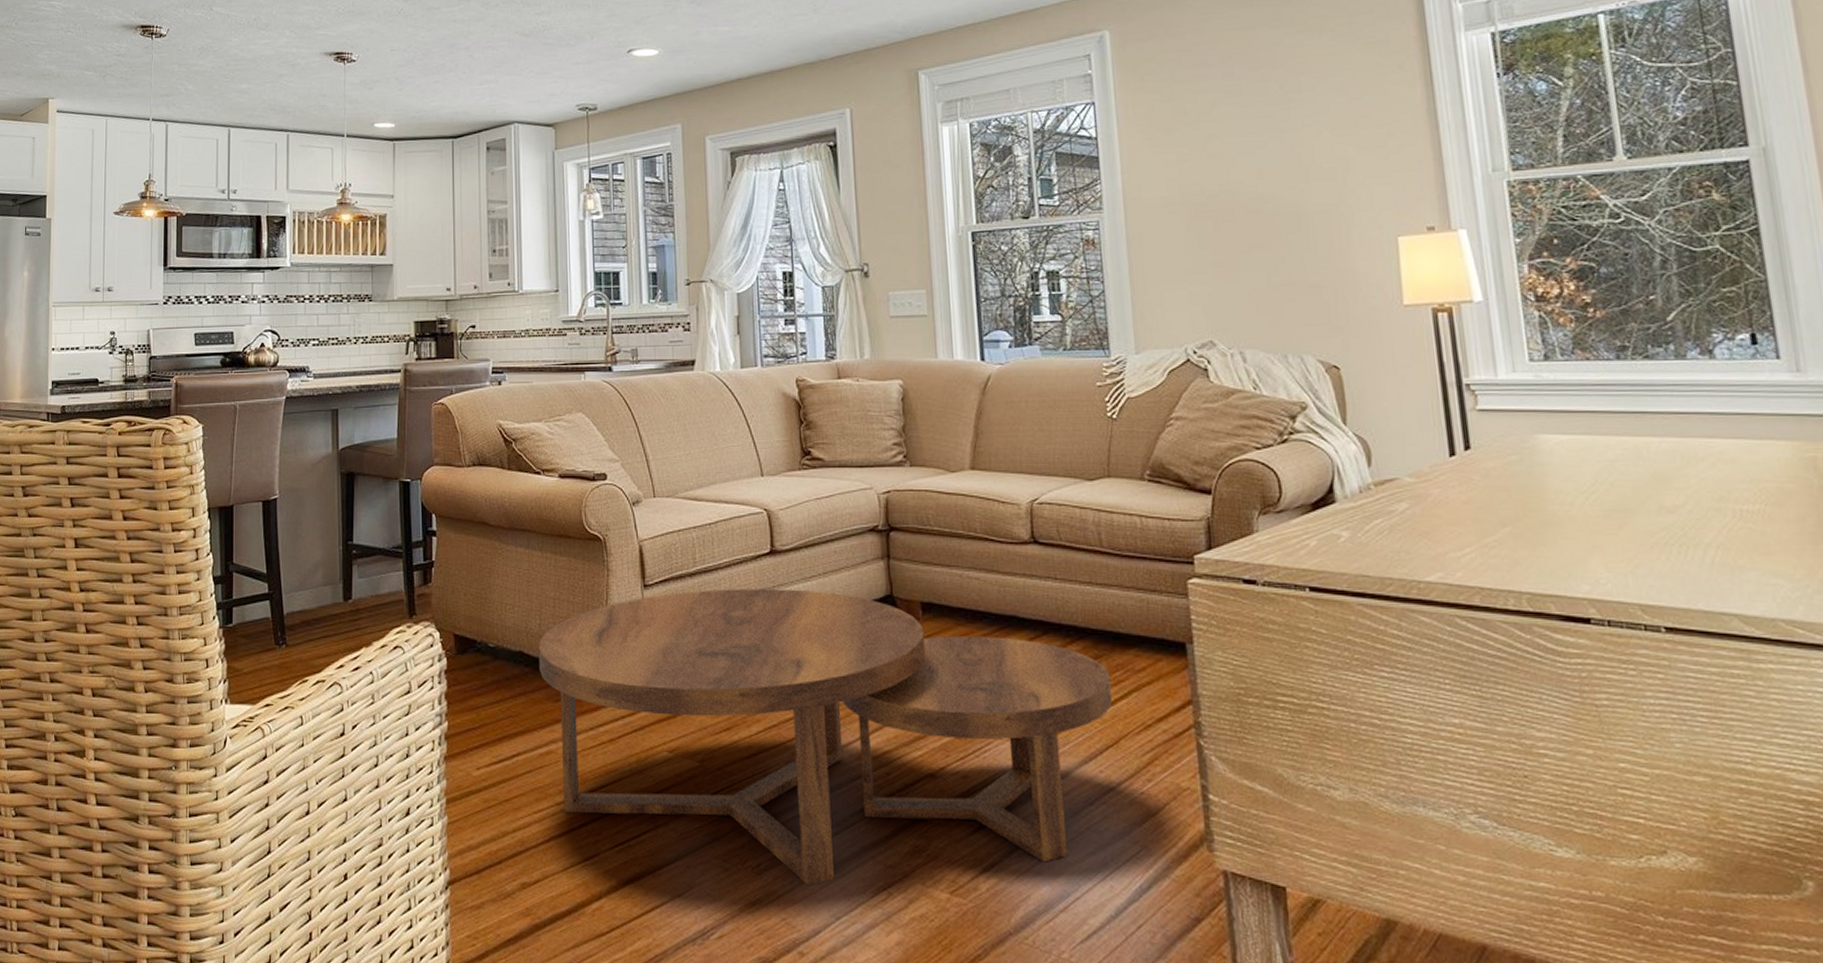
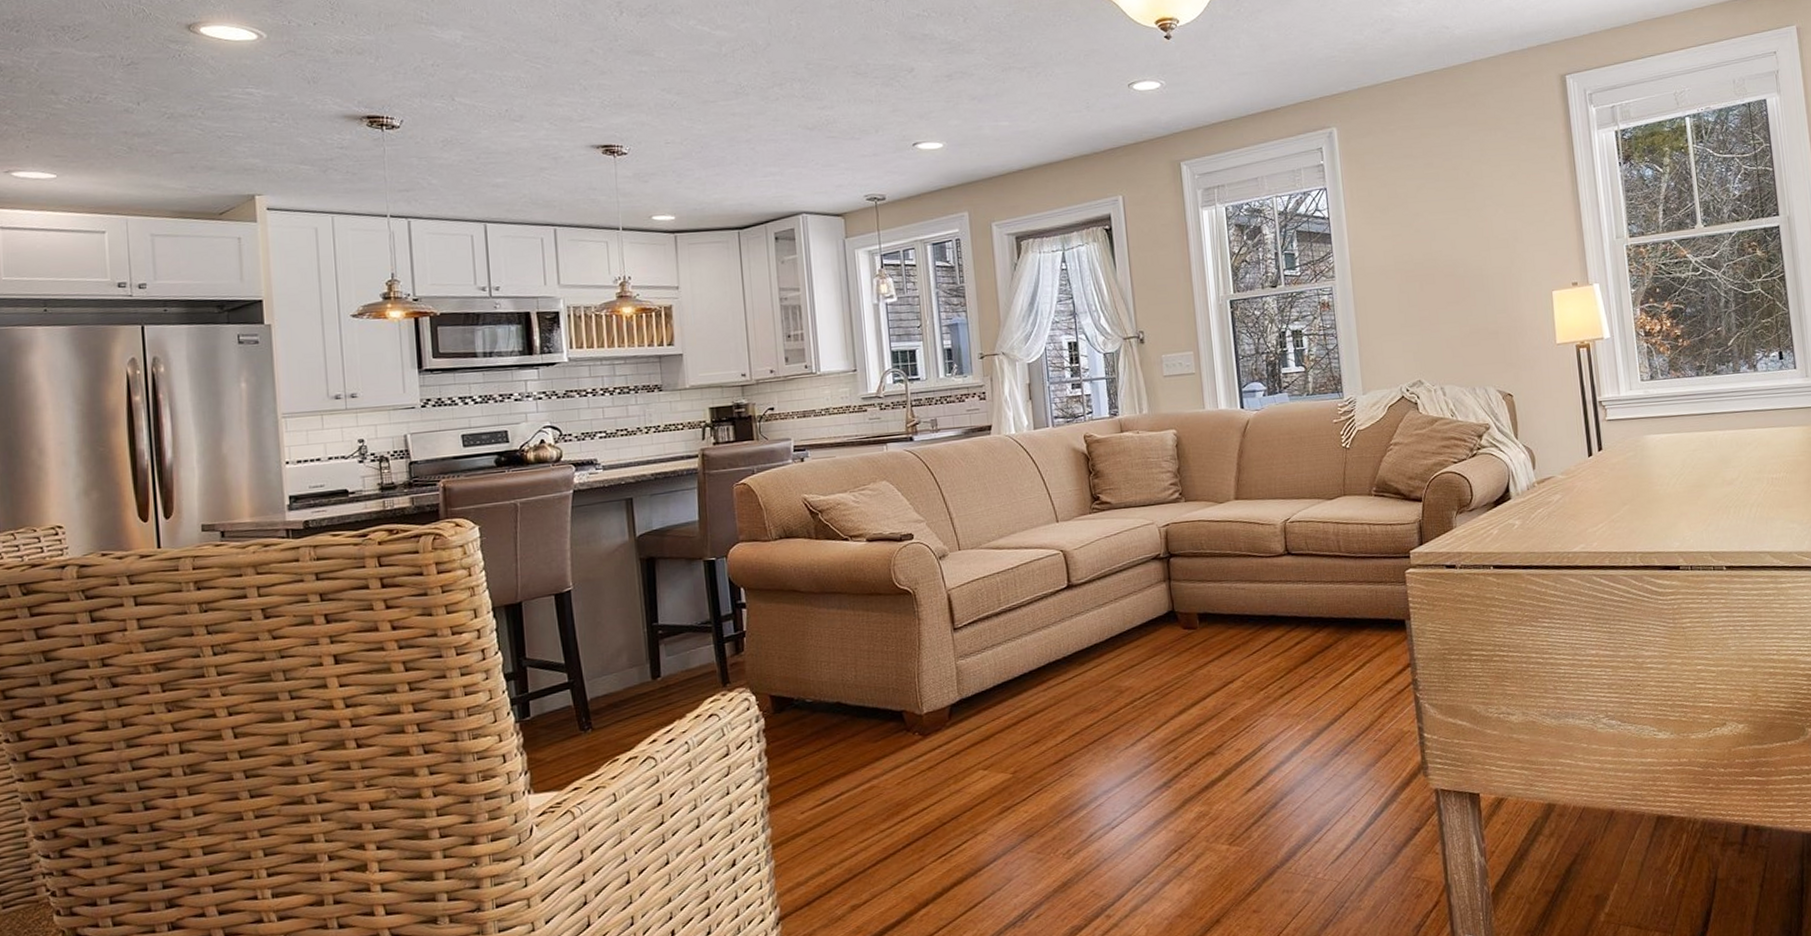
coffee table: present [538,589,1113,885] -> none [855,614,1352,860]

